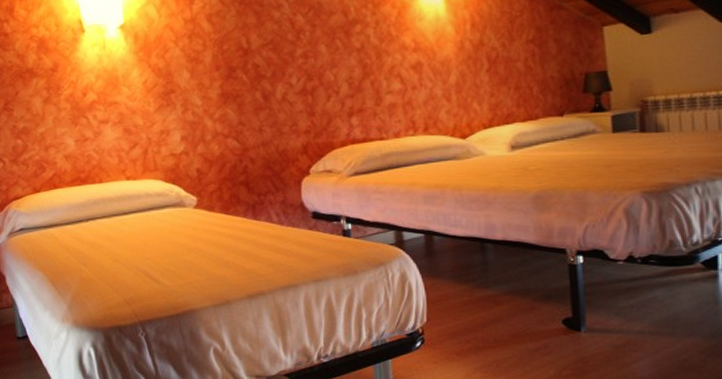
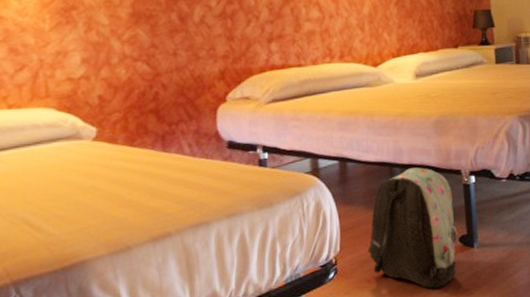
backpack: none [456,244,561,369] -> present [367,167,458,289]

